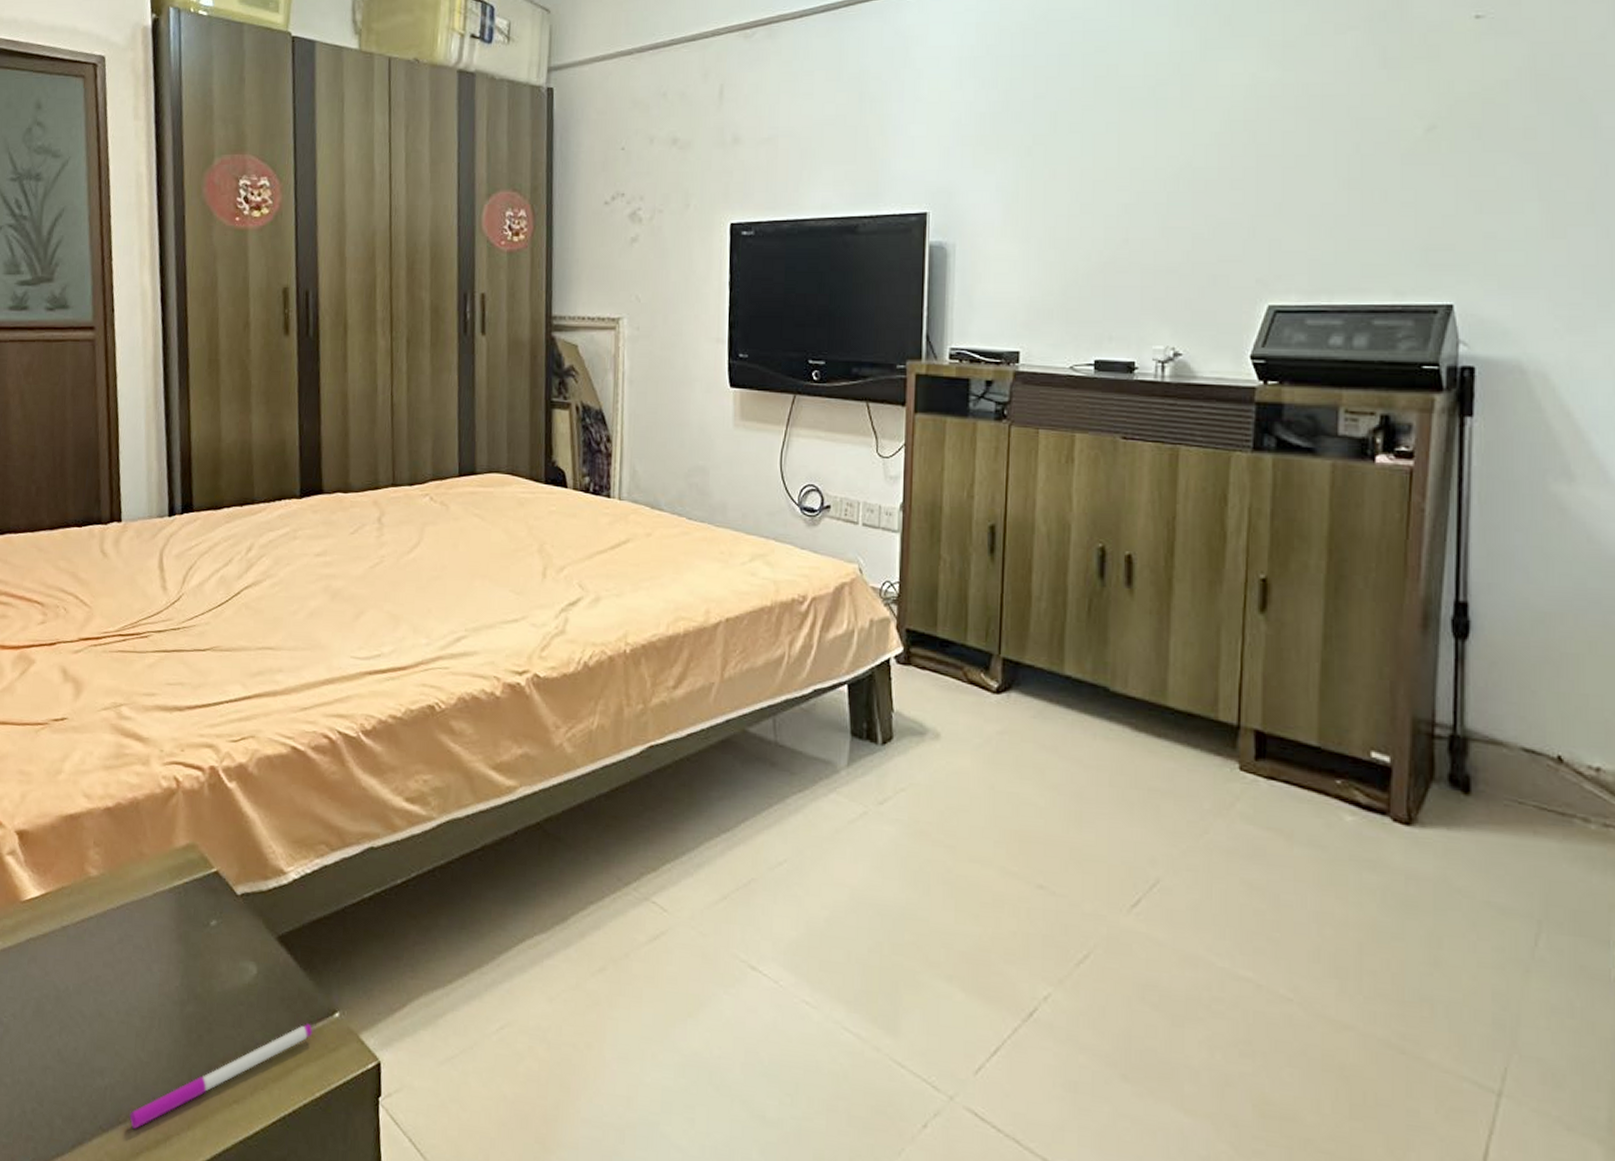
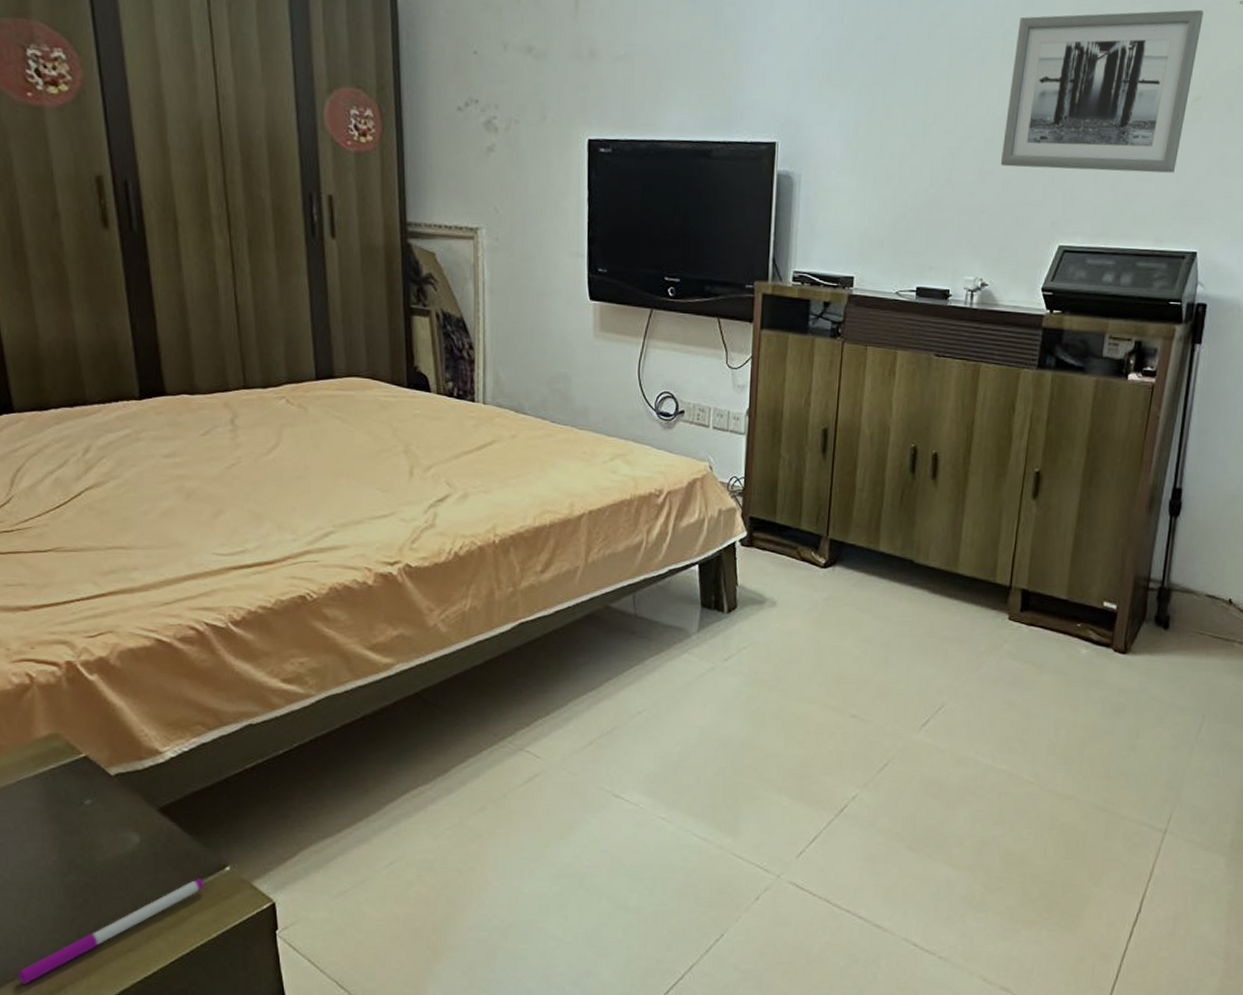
wall art: none [1189,29,1428,220] -> present [1001,9,1204,173]

